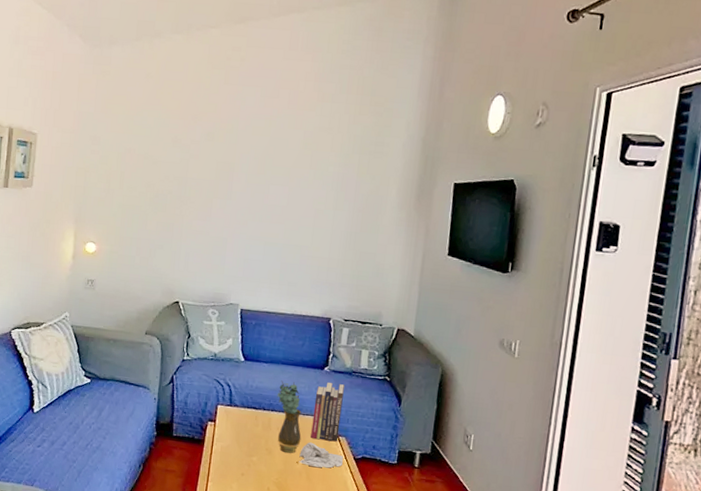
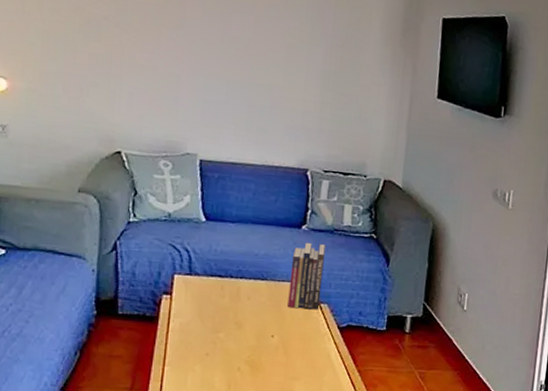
vase: present [277,380,302,453] -> none [247,242,277,326]
tissue: present [299,442,343,468] -> none [274,312,326,340]

